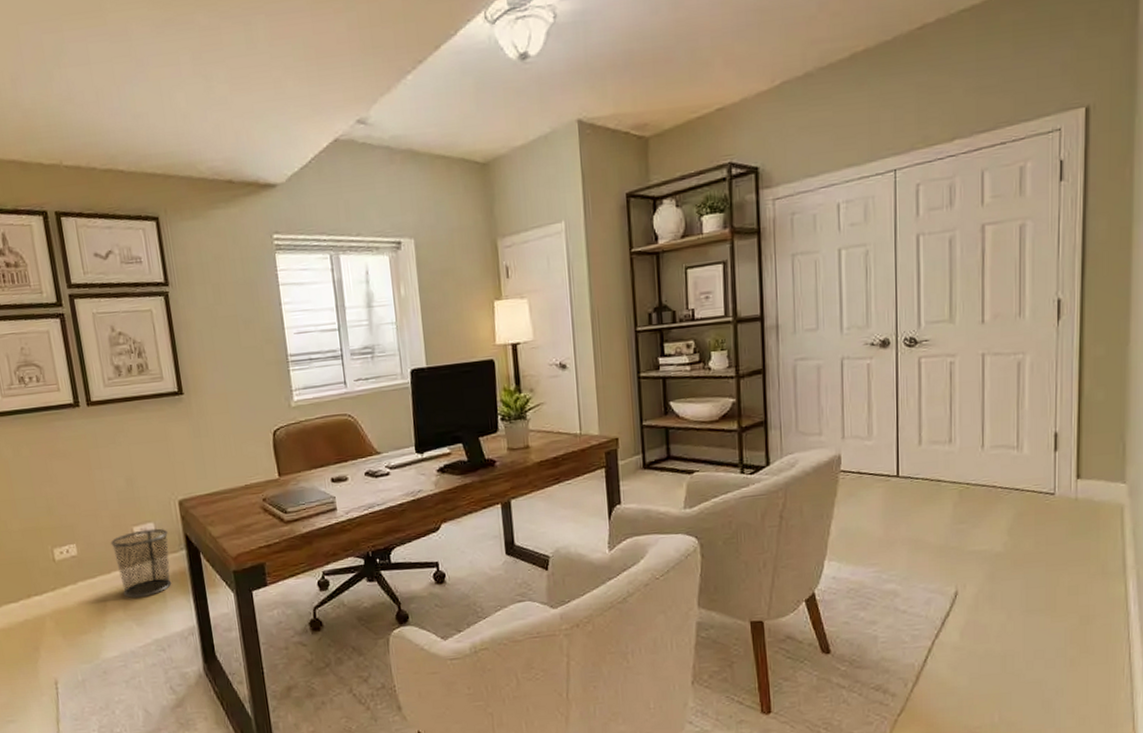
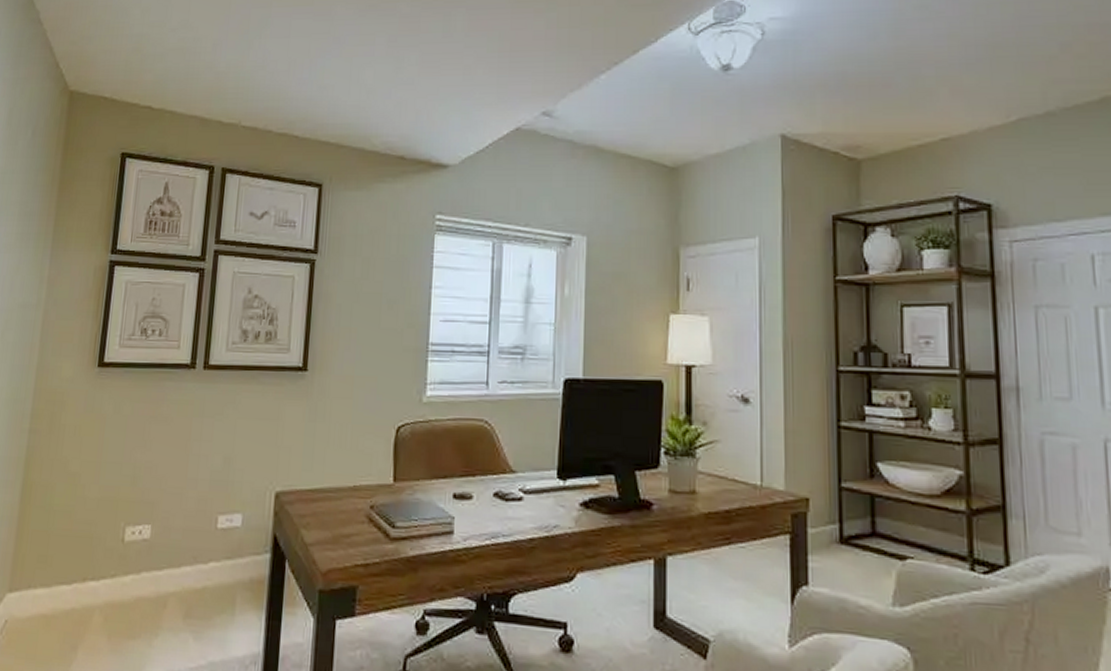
waste bin: present [110,528,172,598] -> none [188,520,255,604]

